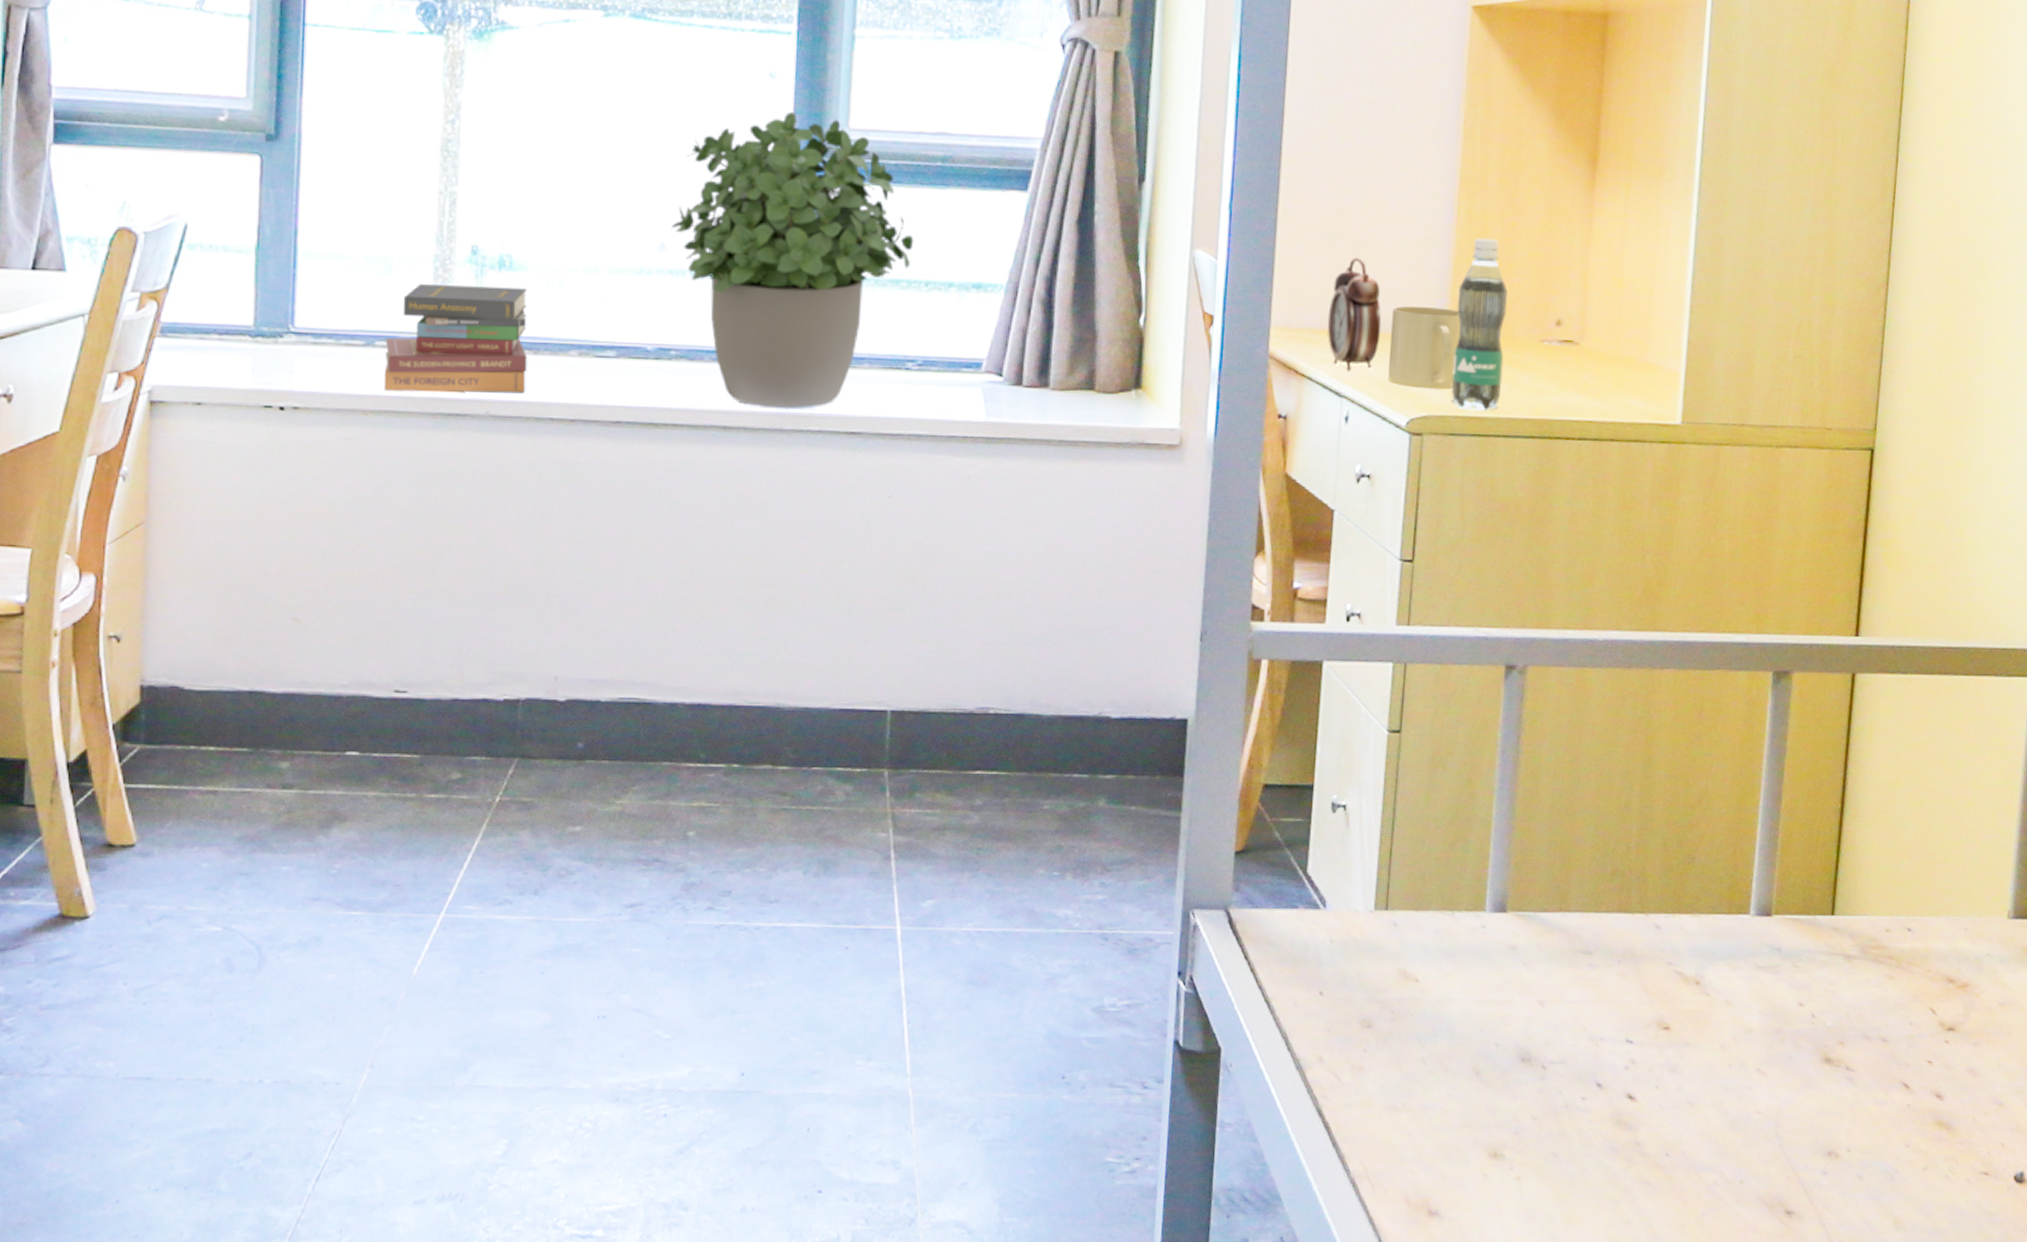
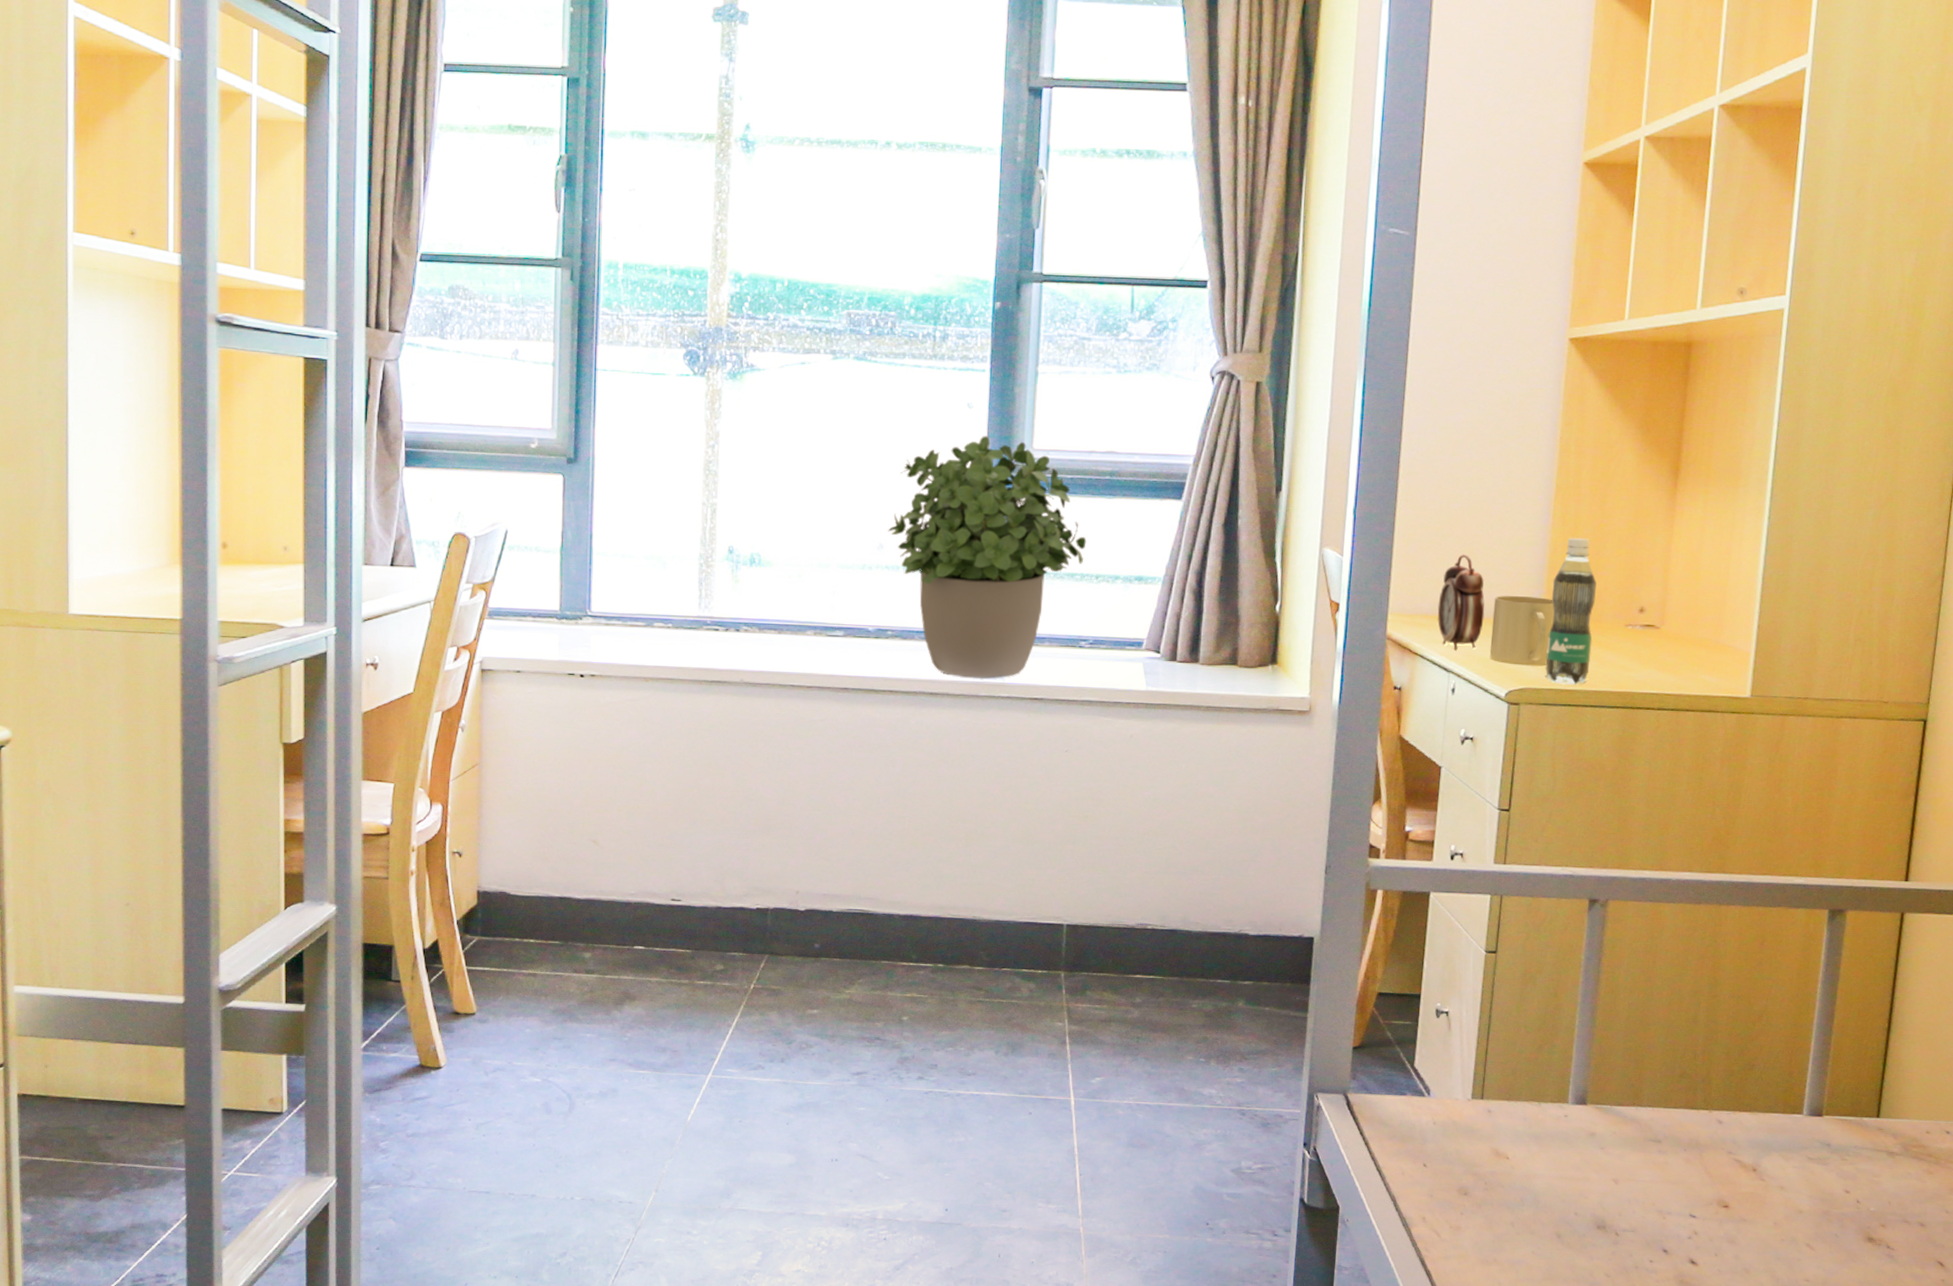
books: present [383,284,528,393] -> none [660,577,773,664]

